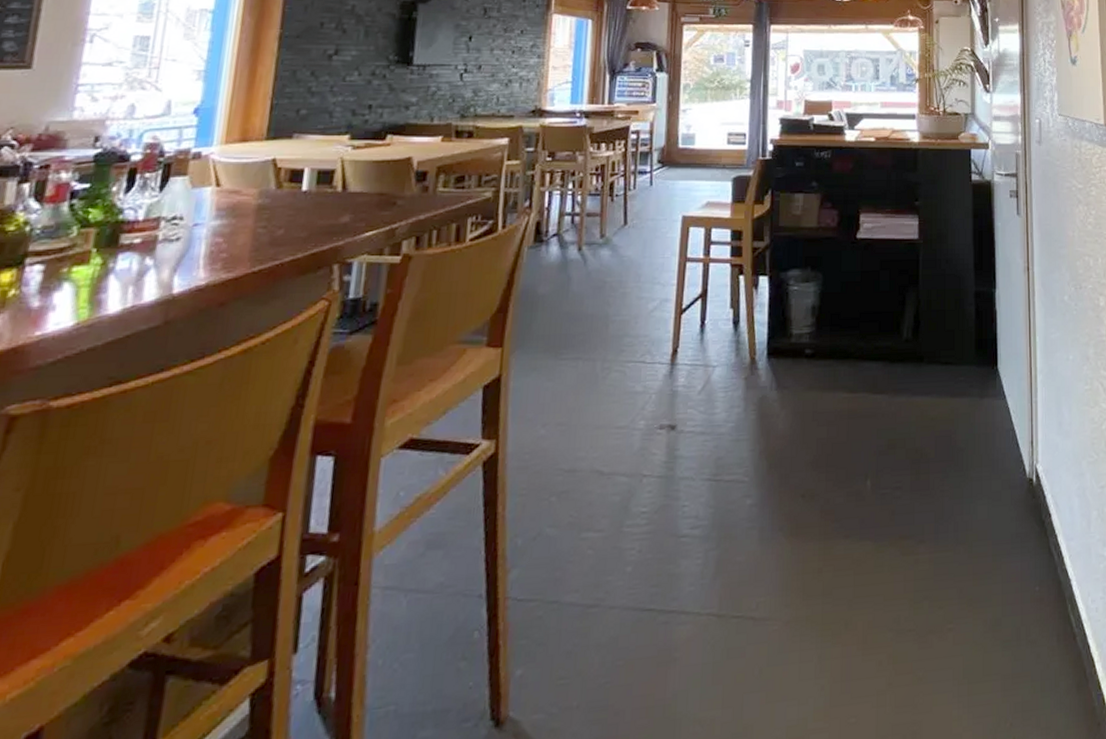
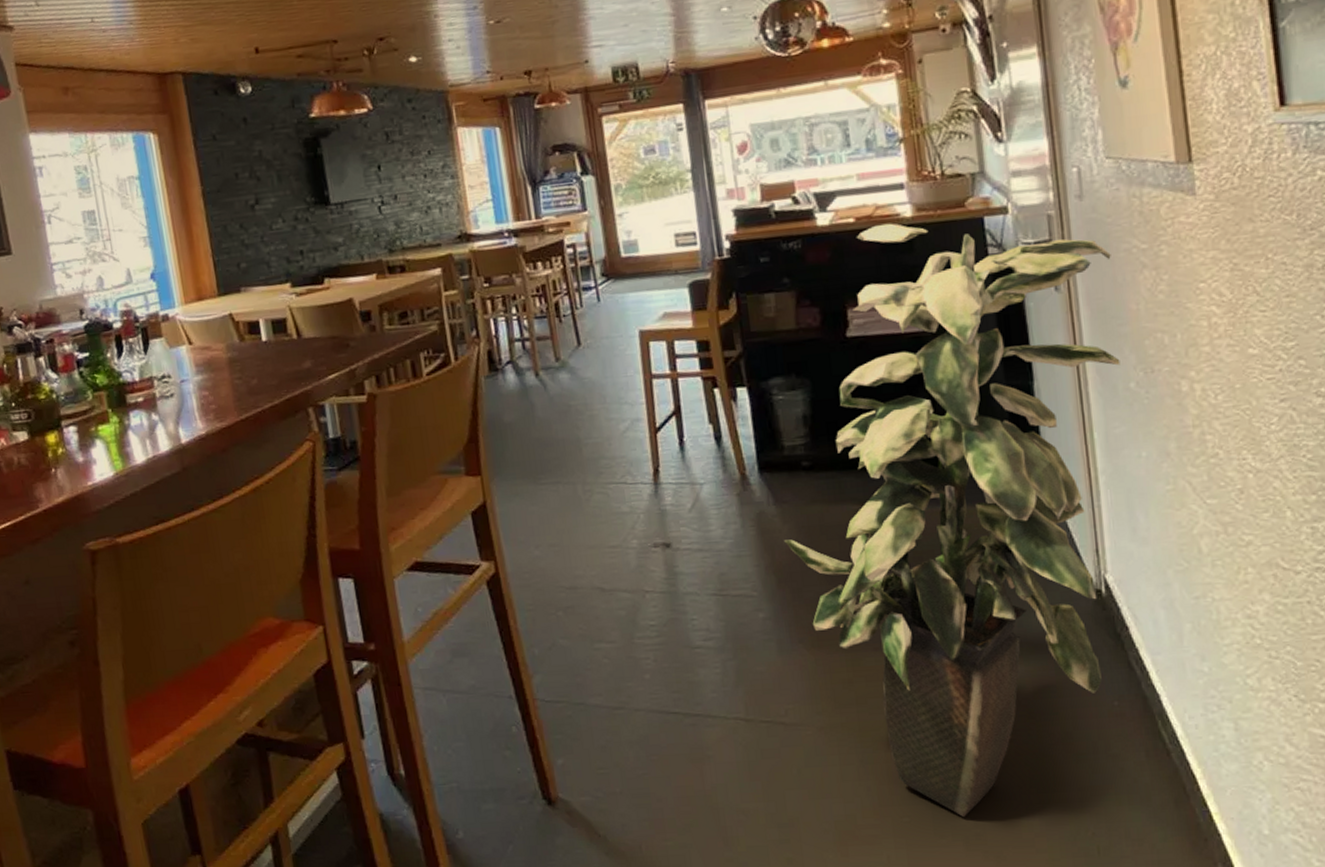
indoor plant: none [780,145,1059,714] -> present [784,223,1121,817]

